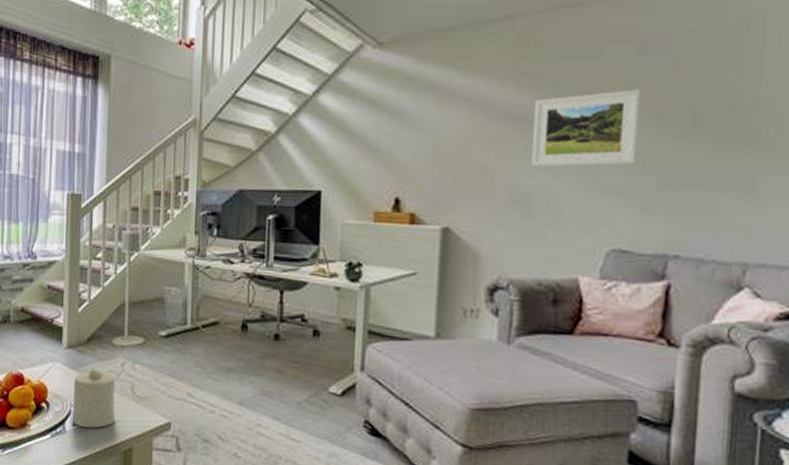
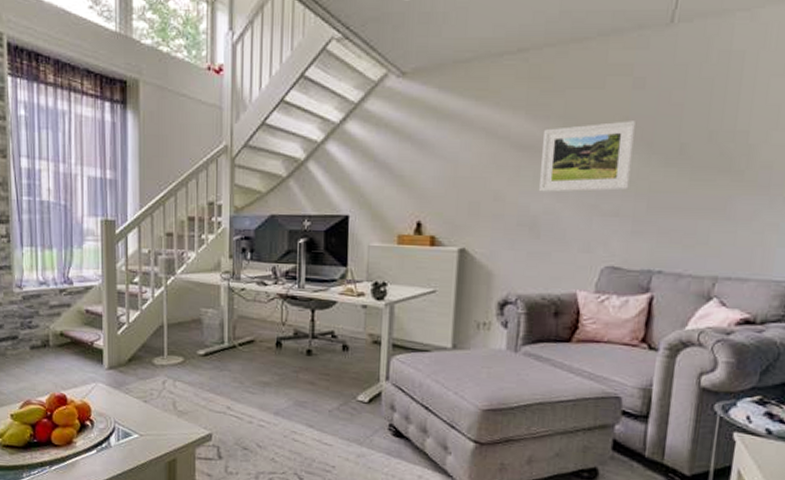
candle: present [73,367,115,429] -> none [117,386,158,442]

